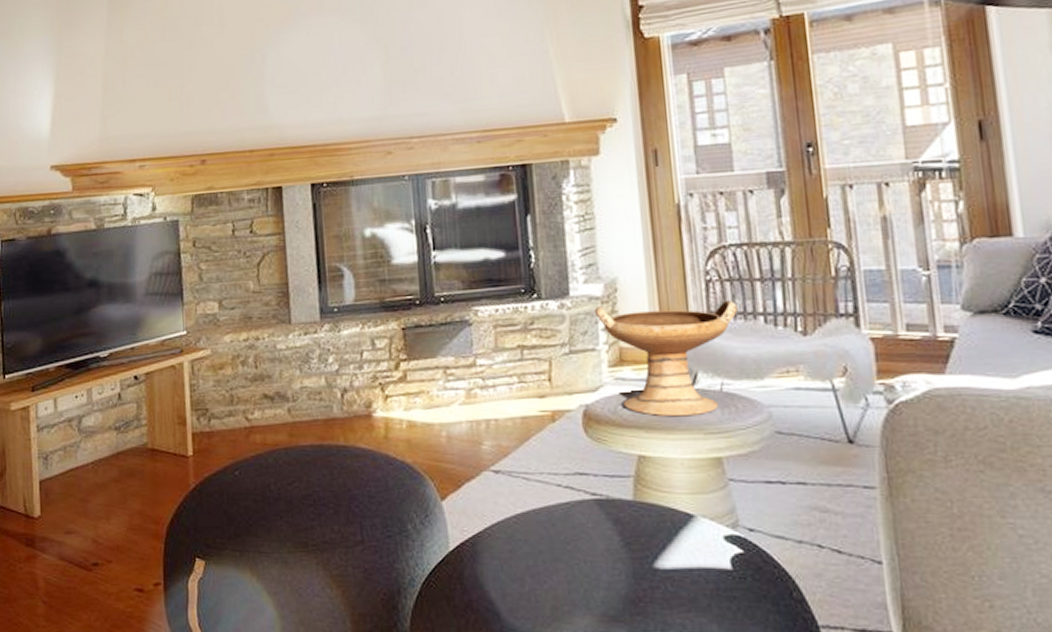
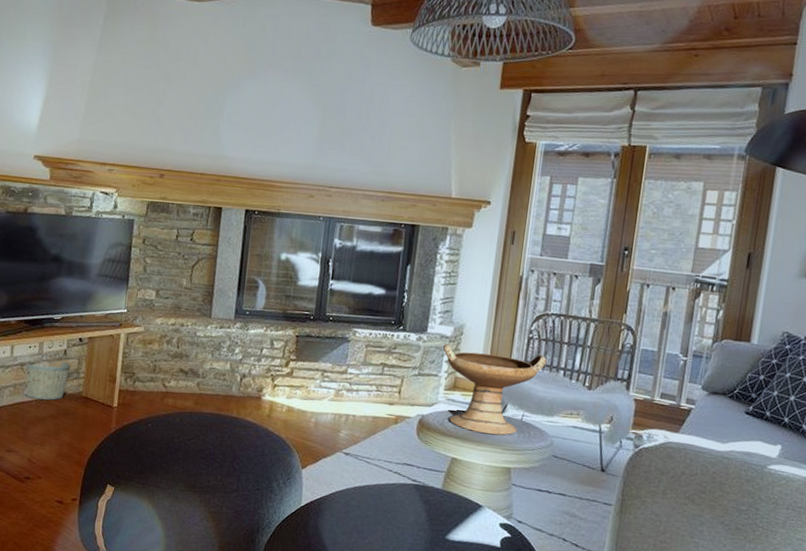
basket: none [76,408,129,461] -> present [25,361,71,400]

